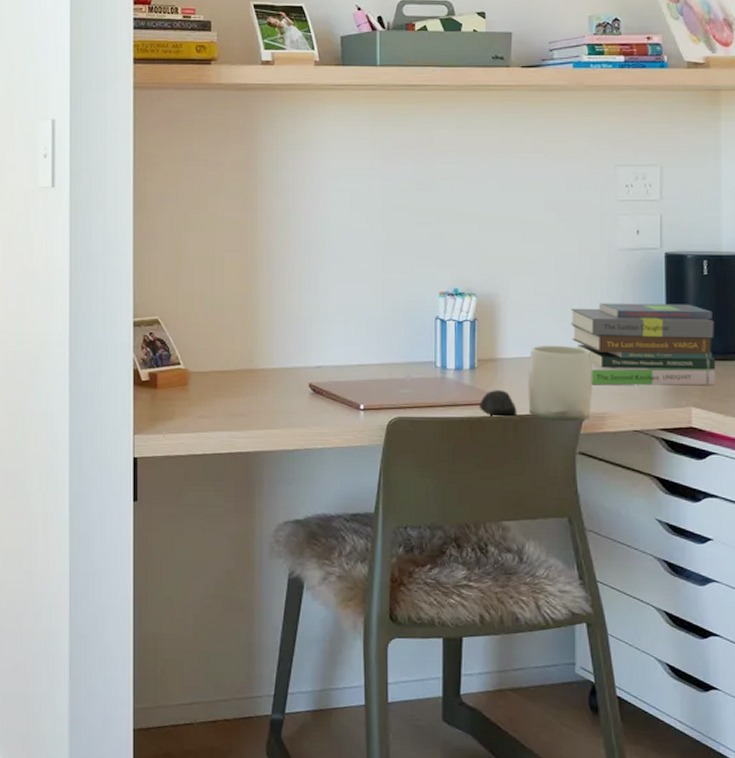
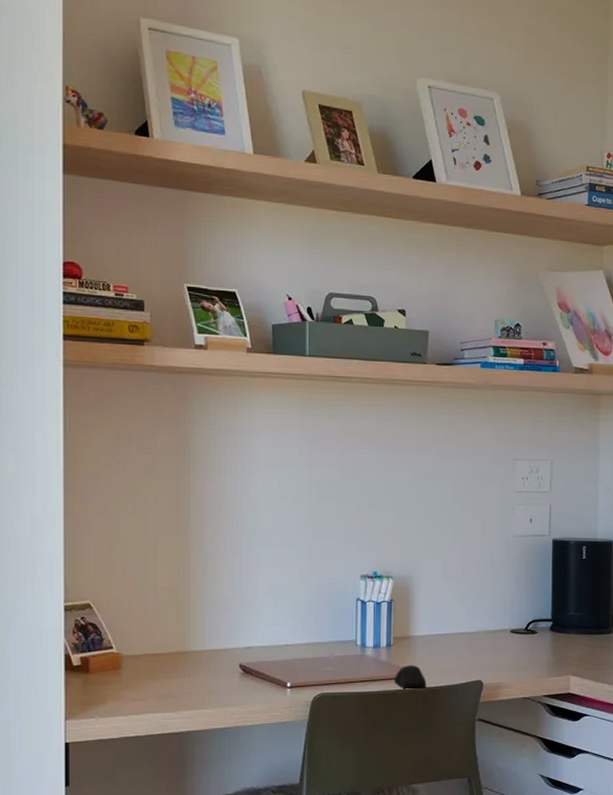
mug: present [528,345,594,421] -> none [436,623,492,691]
books: present [570,303,716,386] -> none [473,584,590,659]

